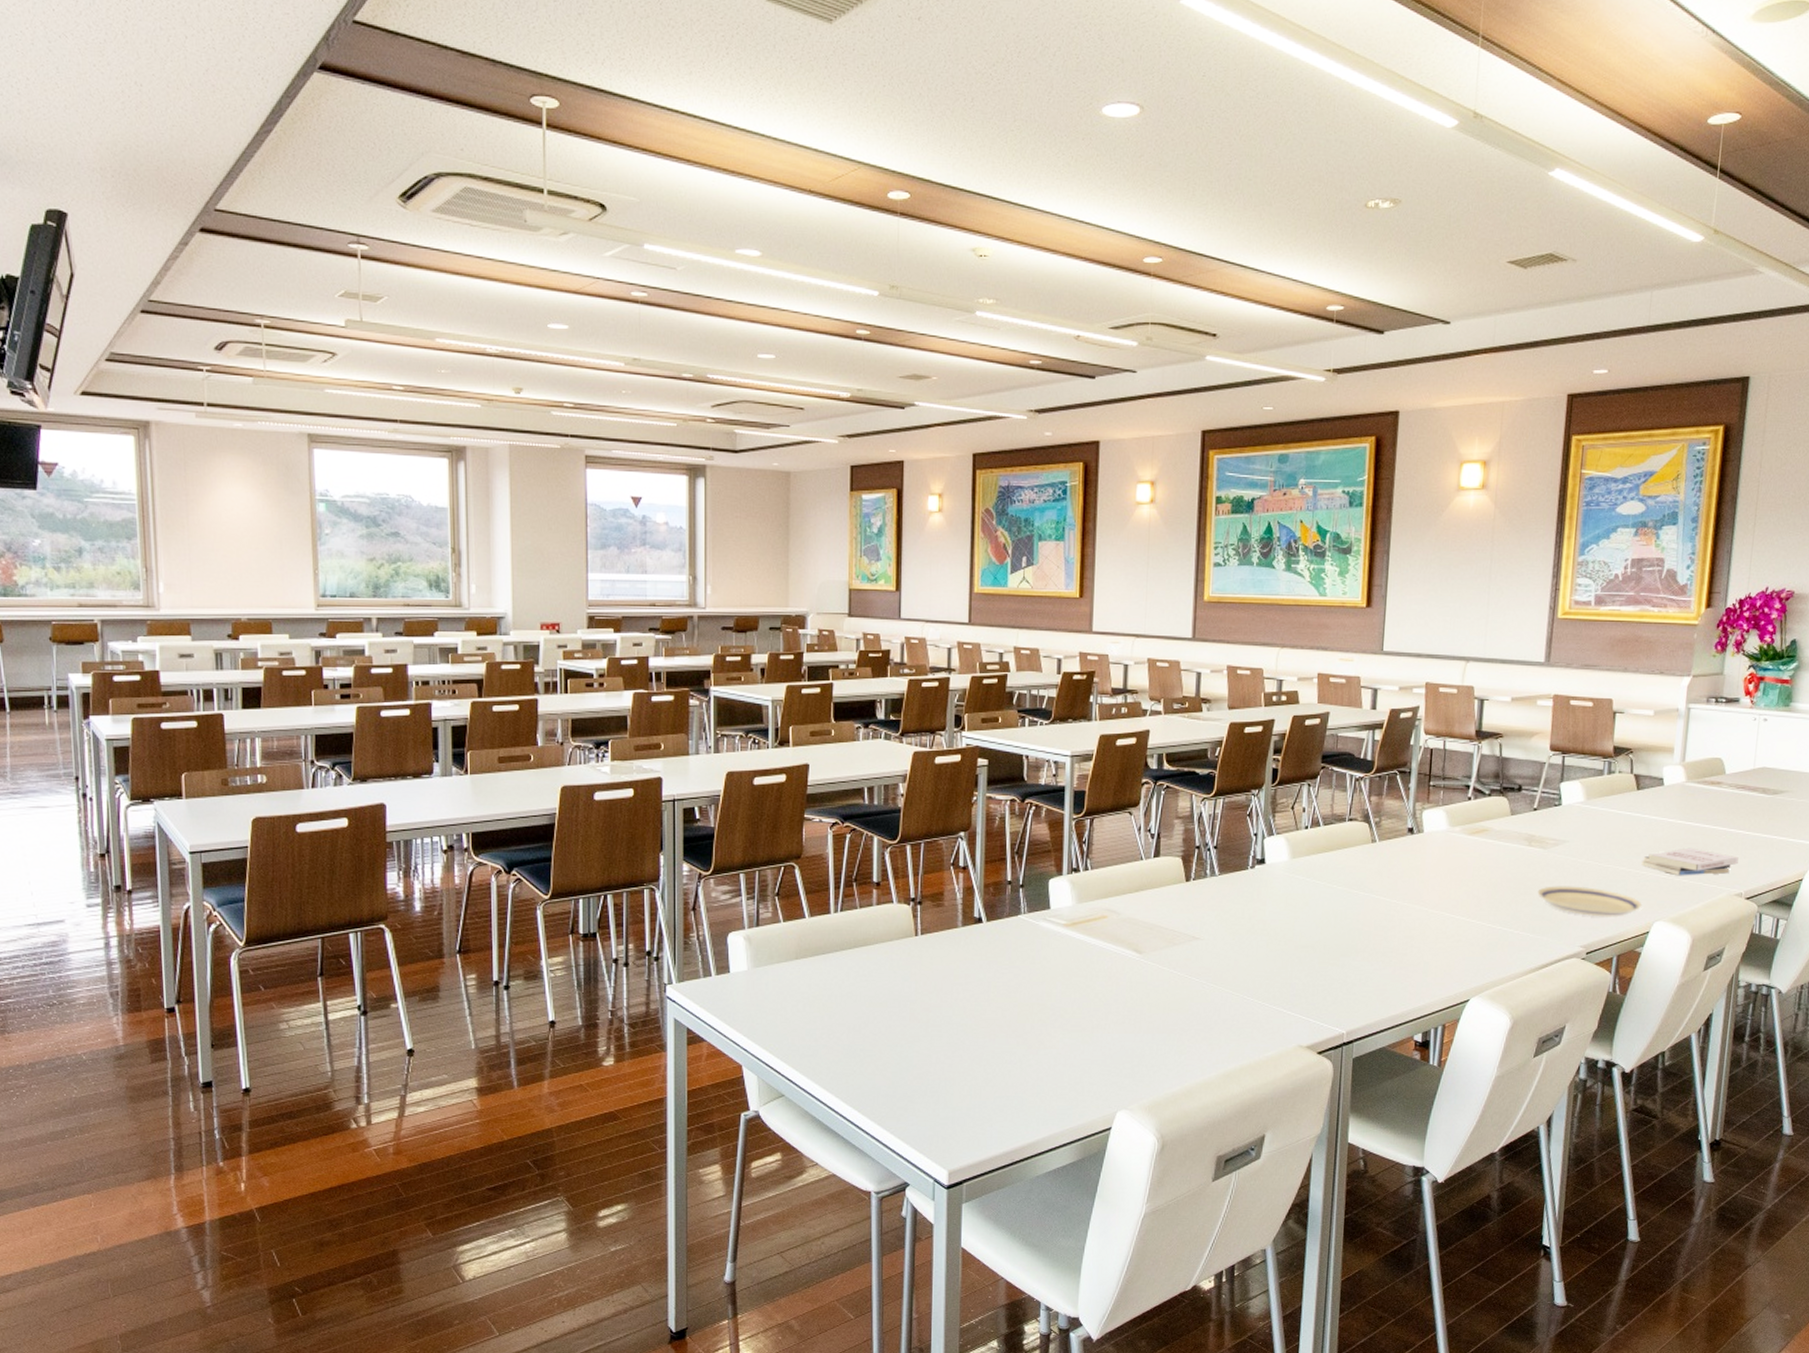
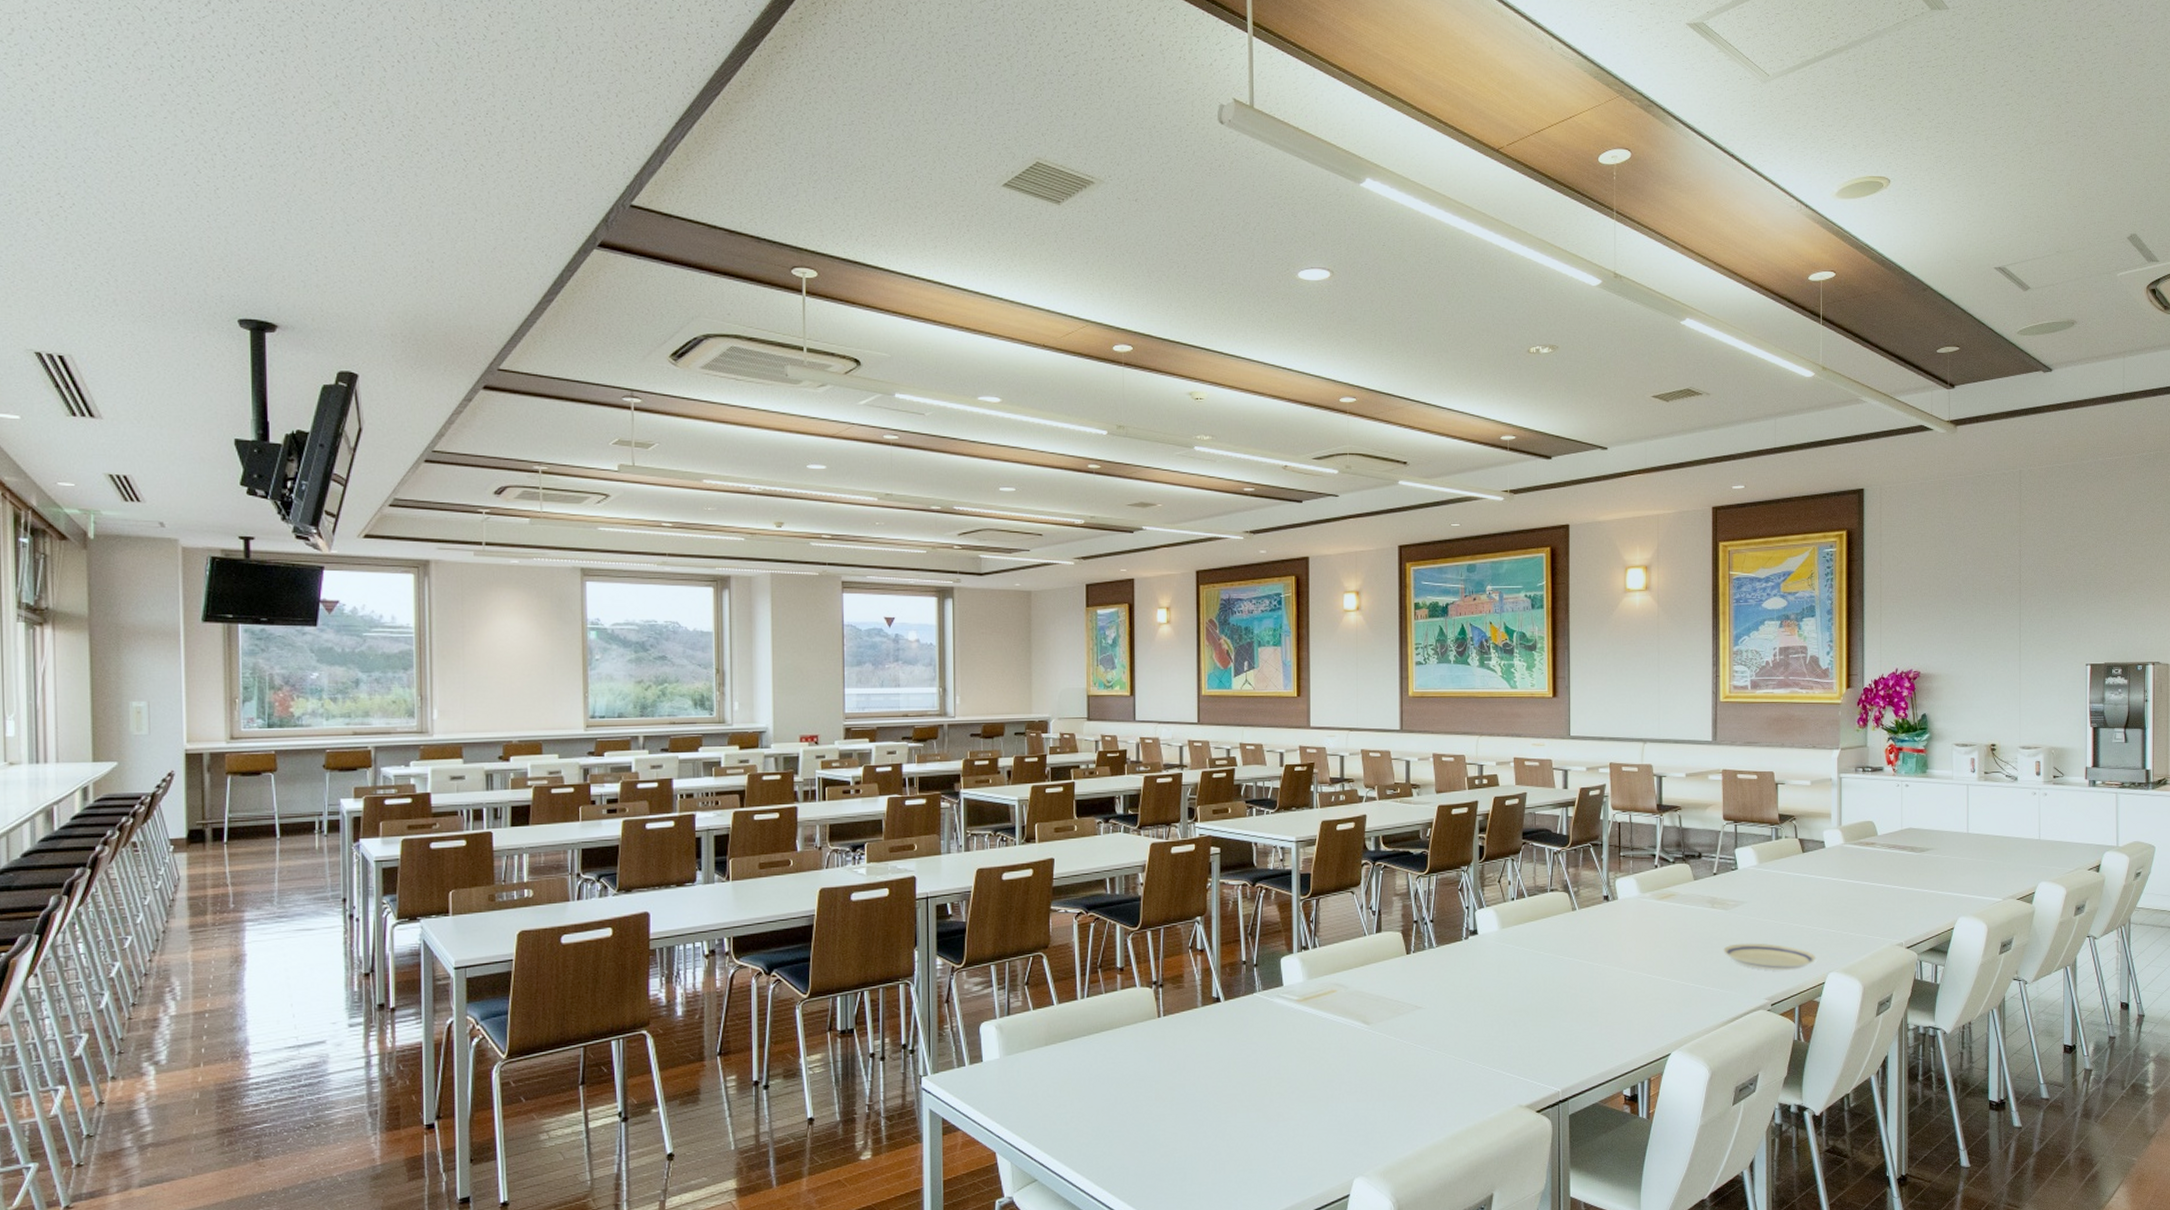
books: present [1641,847,1739,876] -> none [1812,903,1896,930]

